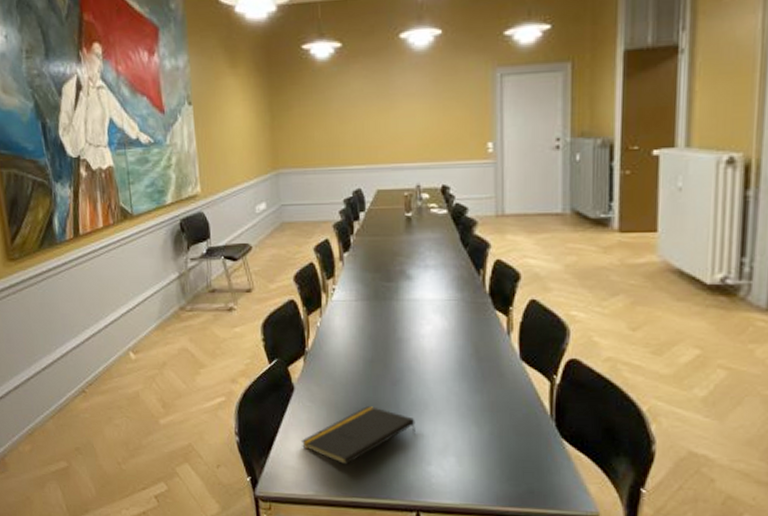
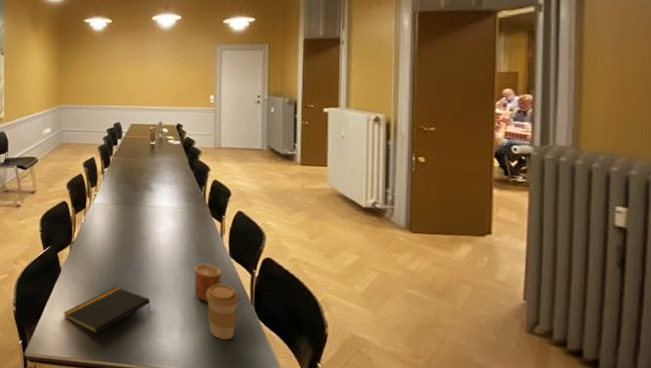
cup: none [472,370,509,420] -> present [194,263,221,302]
coffee cup: none [488,395,534,465] -> present [205,284,239,340]

